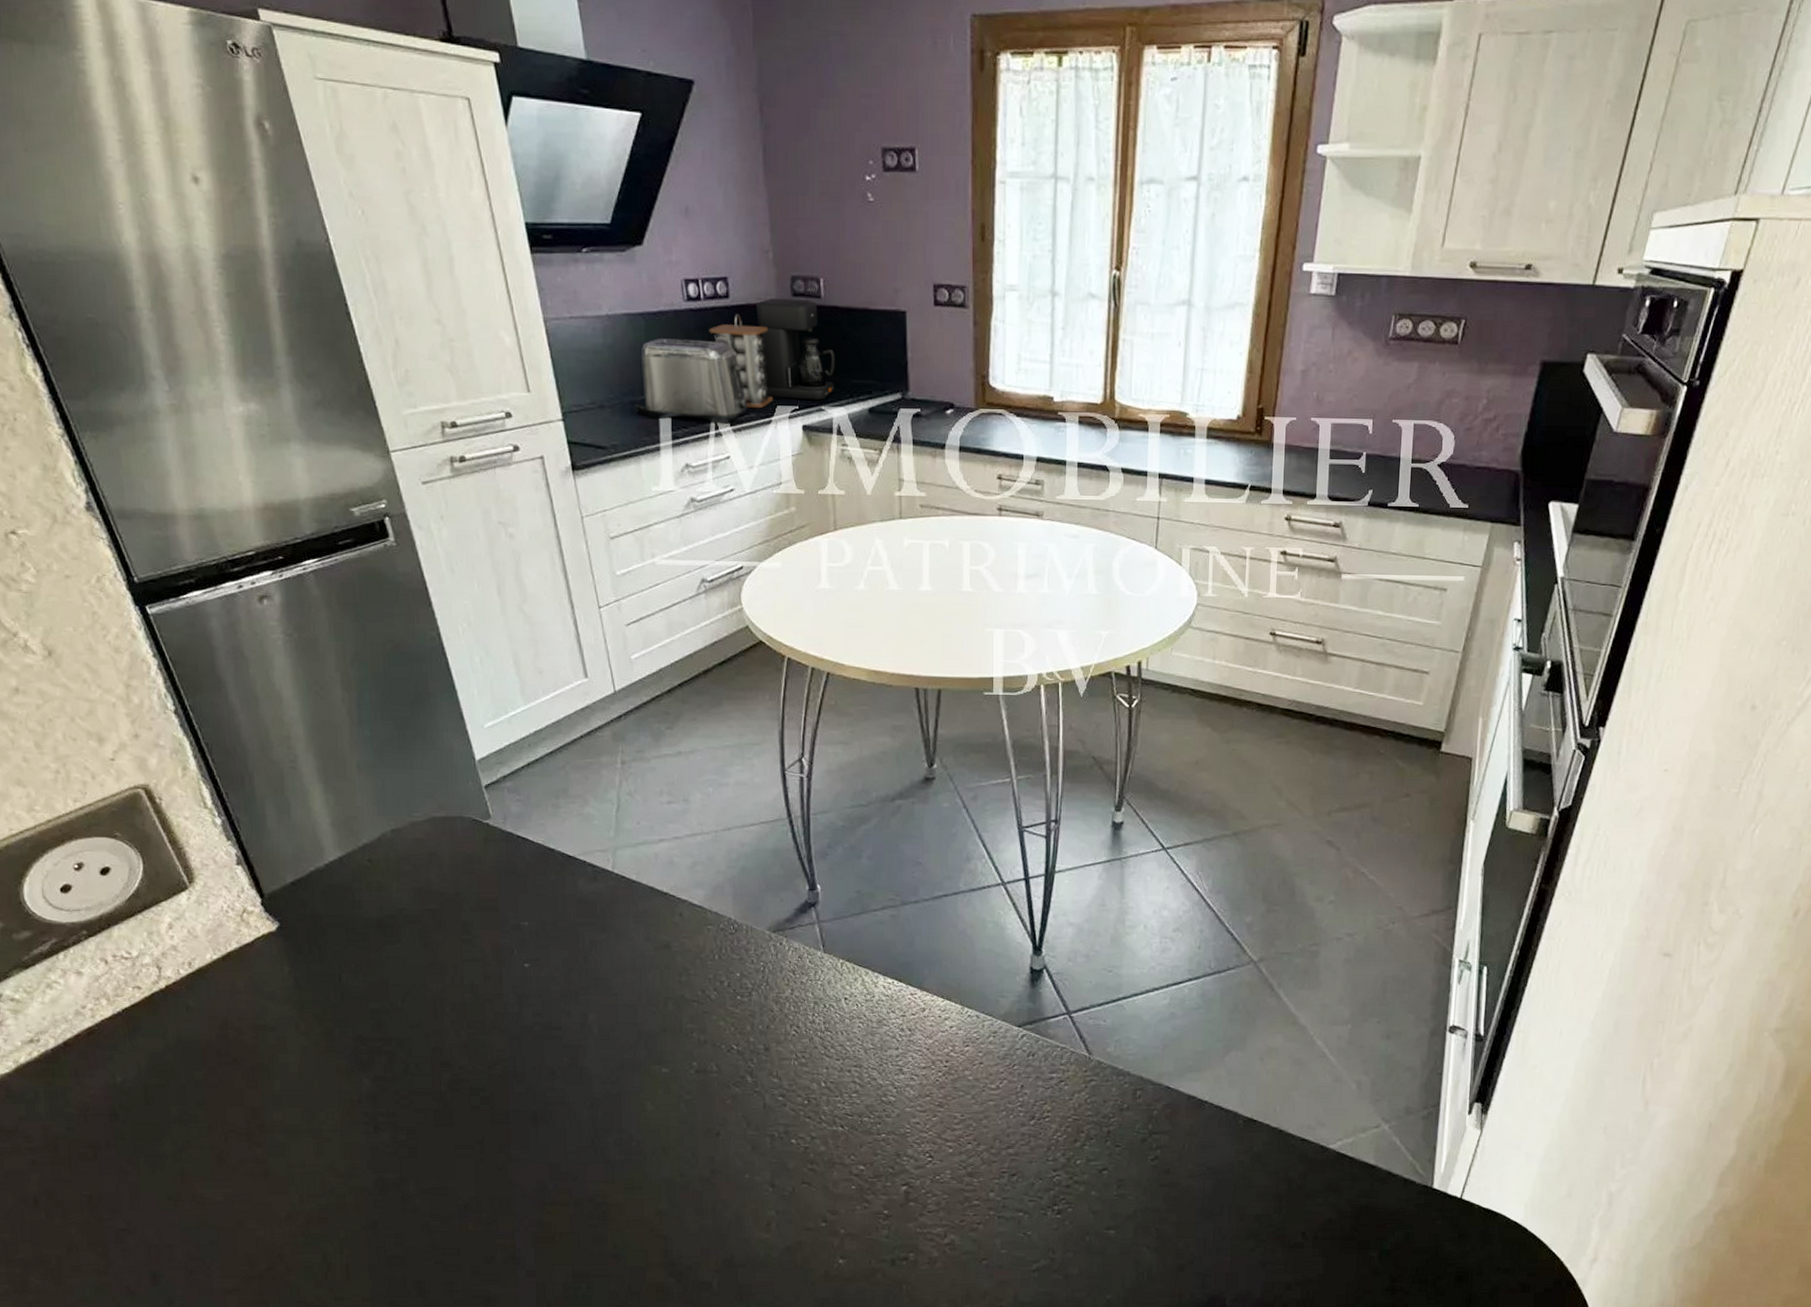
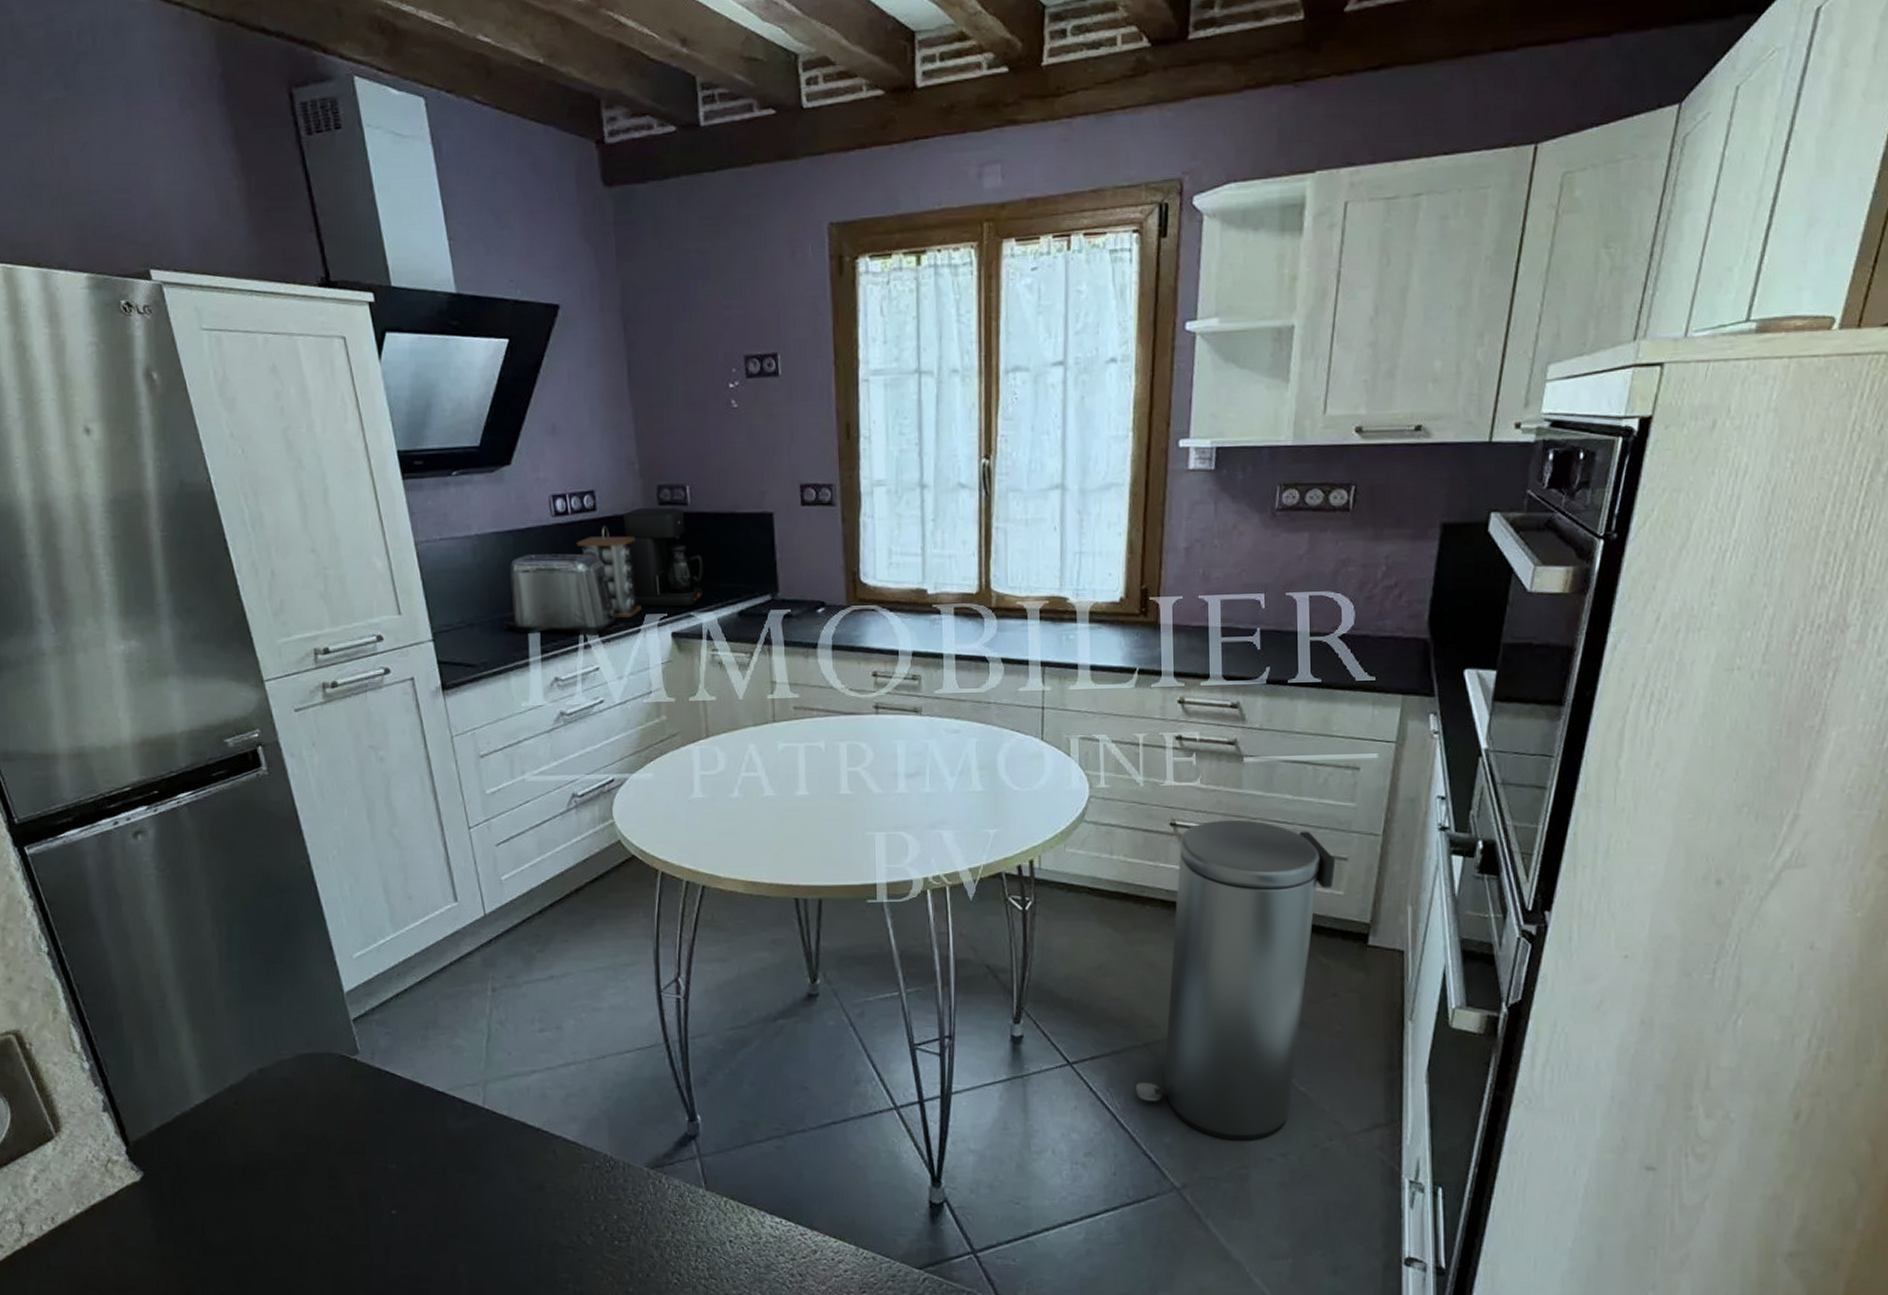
pedal bin: none [1223,631,1418,921] -> present [1135,819,1336,1140]

